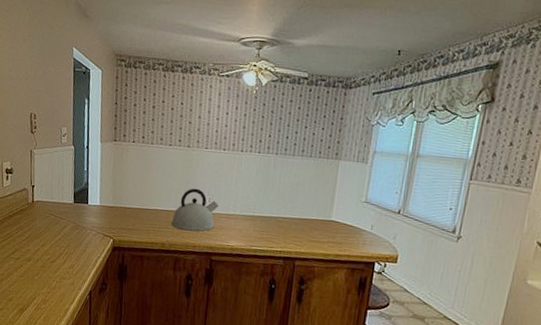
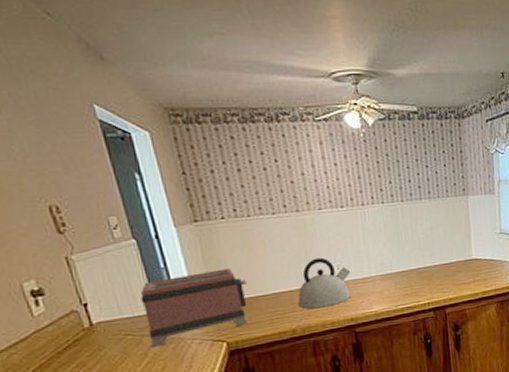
toaster: none [64,179,139,230] -> present [141,268,249,347]

